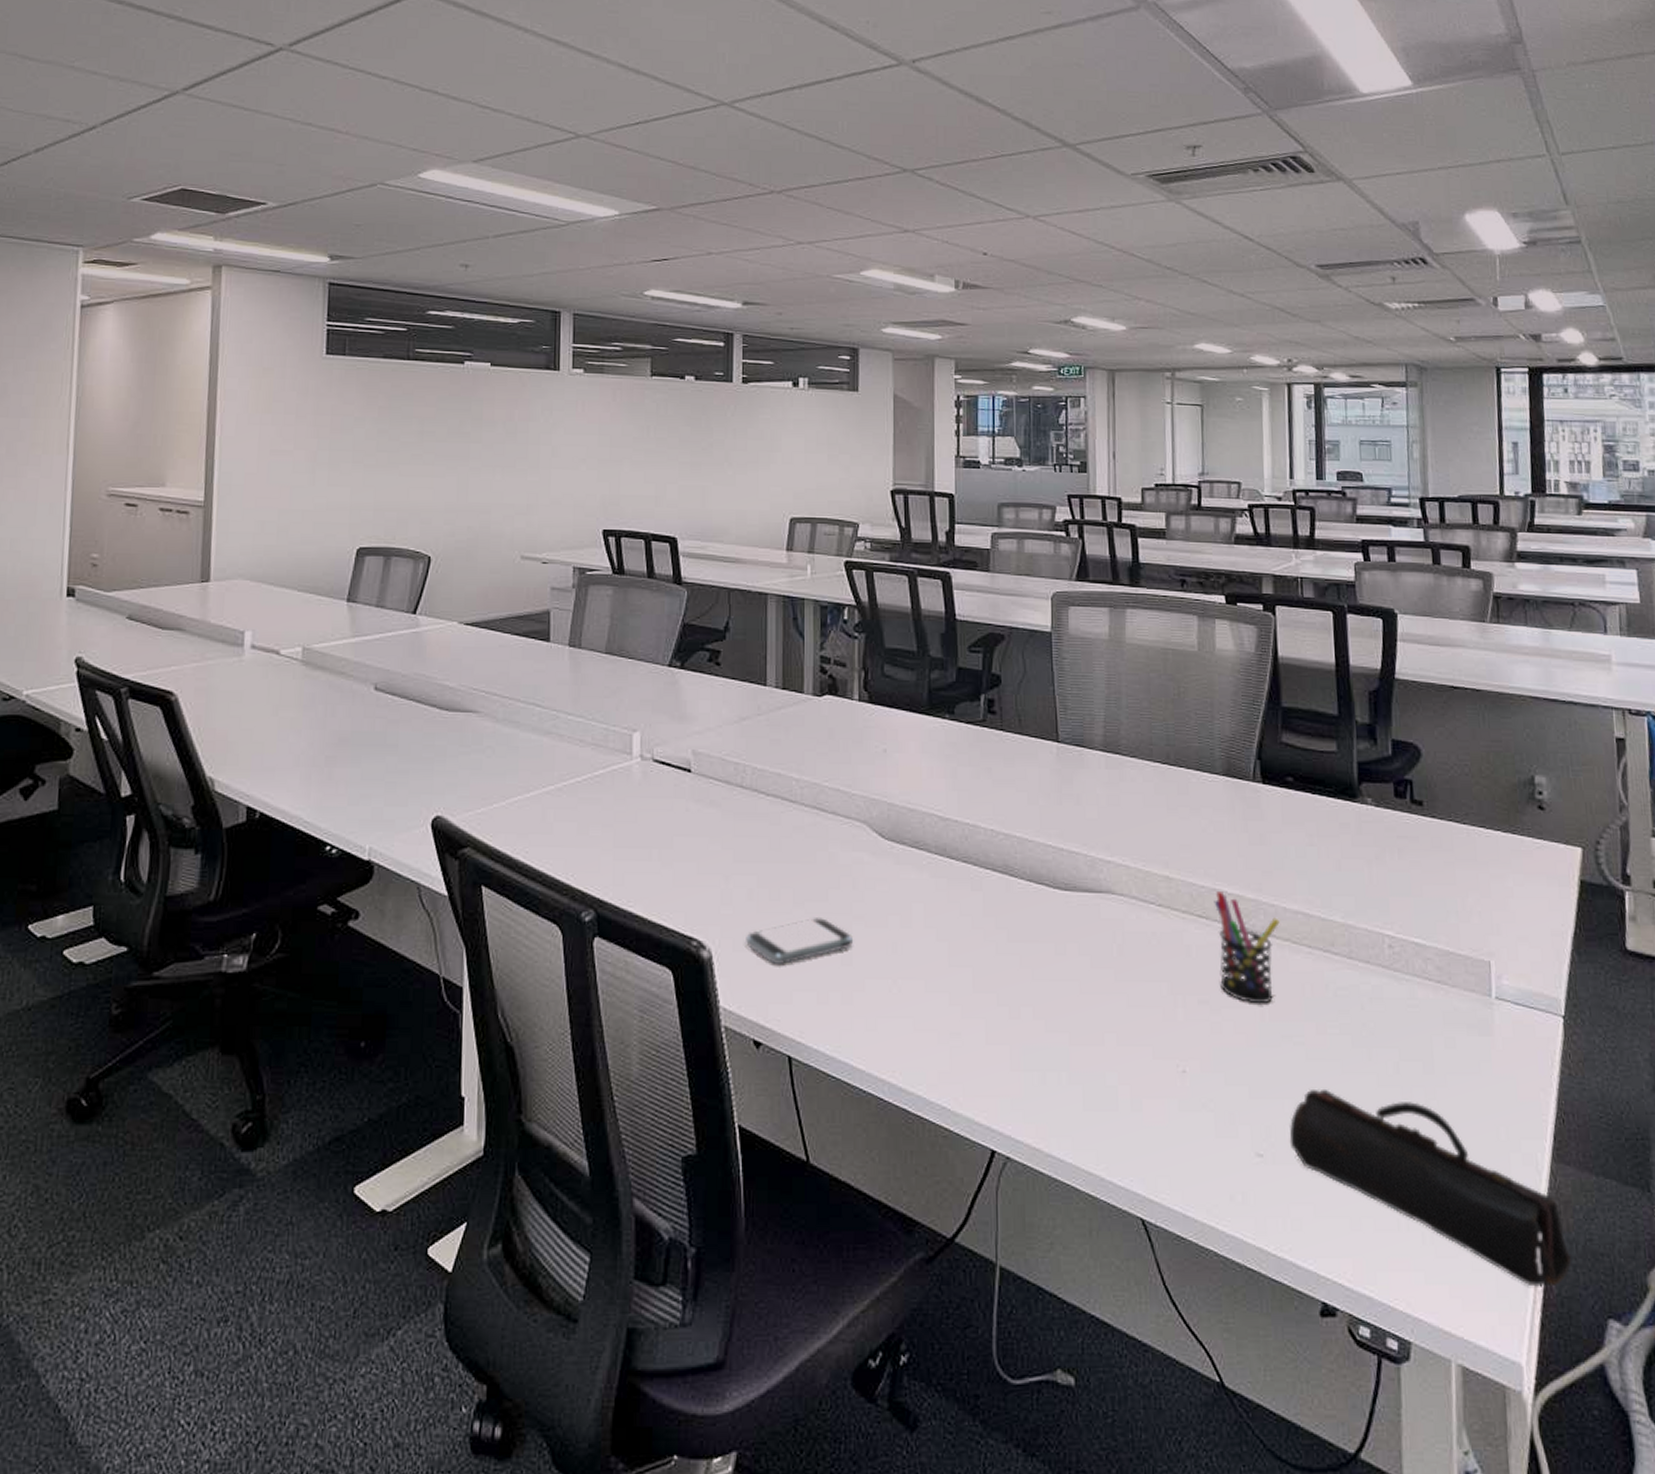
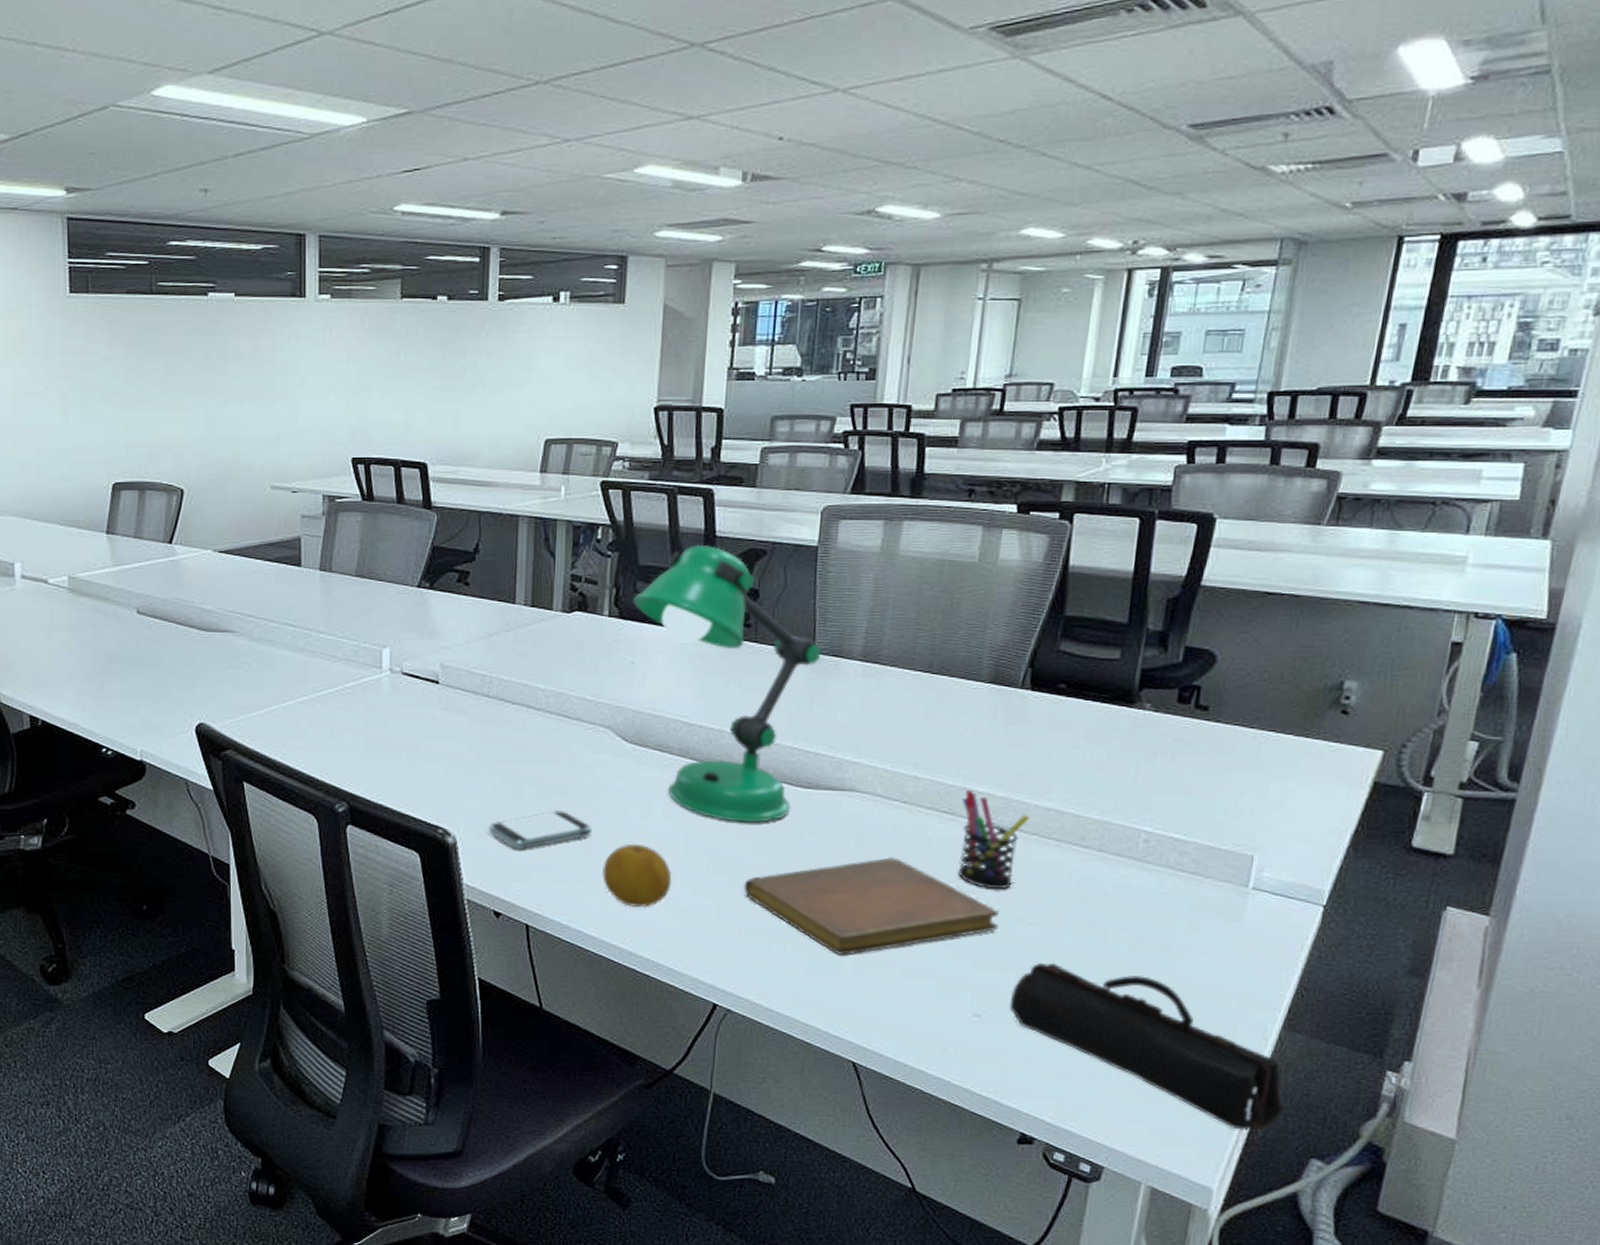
fruit: none [866,956,938,1033] -> present [602,843,672,908]
desk lamp: none [880,627,1066,930] -> present [632,544,823,823]
notebook: none [1011,968,1267,1085] -> present [743,857,999,955]

